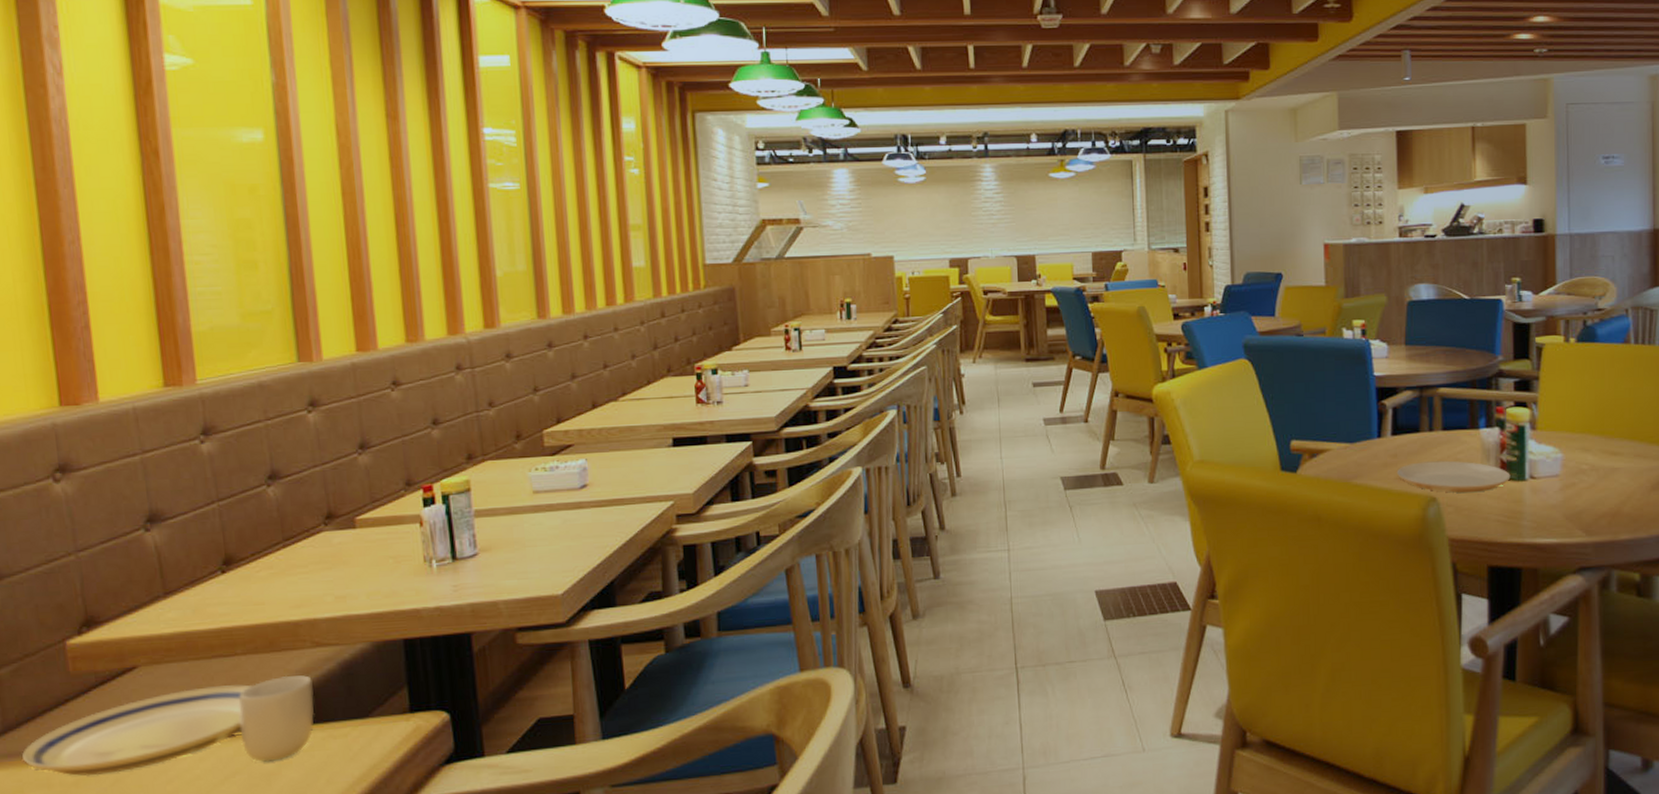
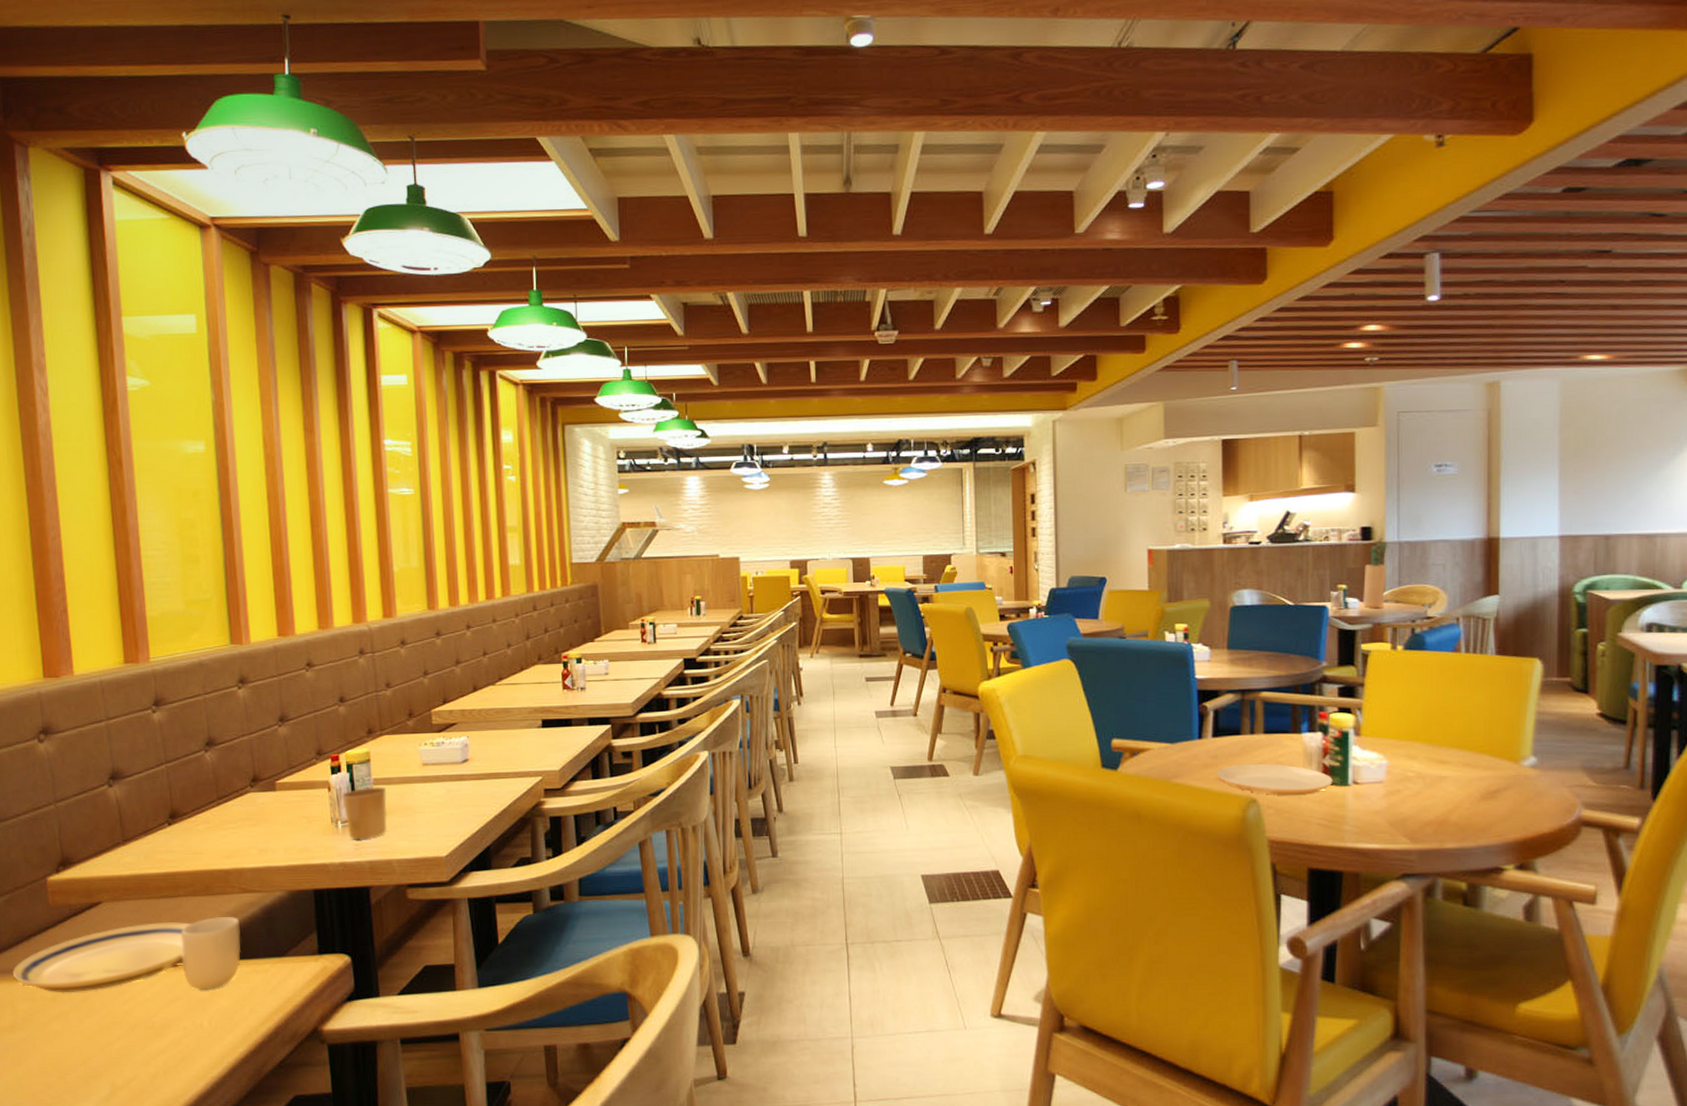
cup: none [437,519,492,581] -> present [342,787,388,840]
vase: none [1536,227,1560,302] -> present [1363,535,1388,609]

